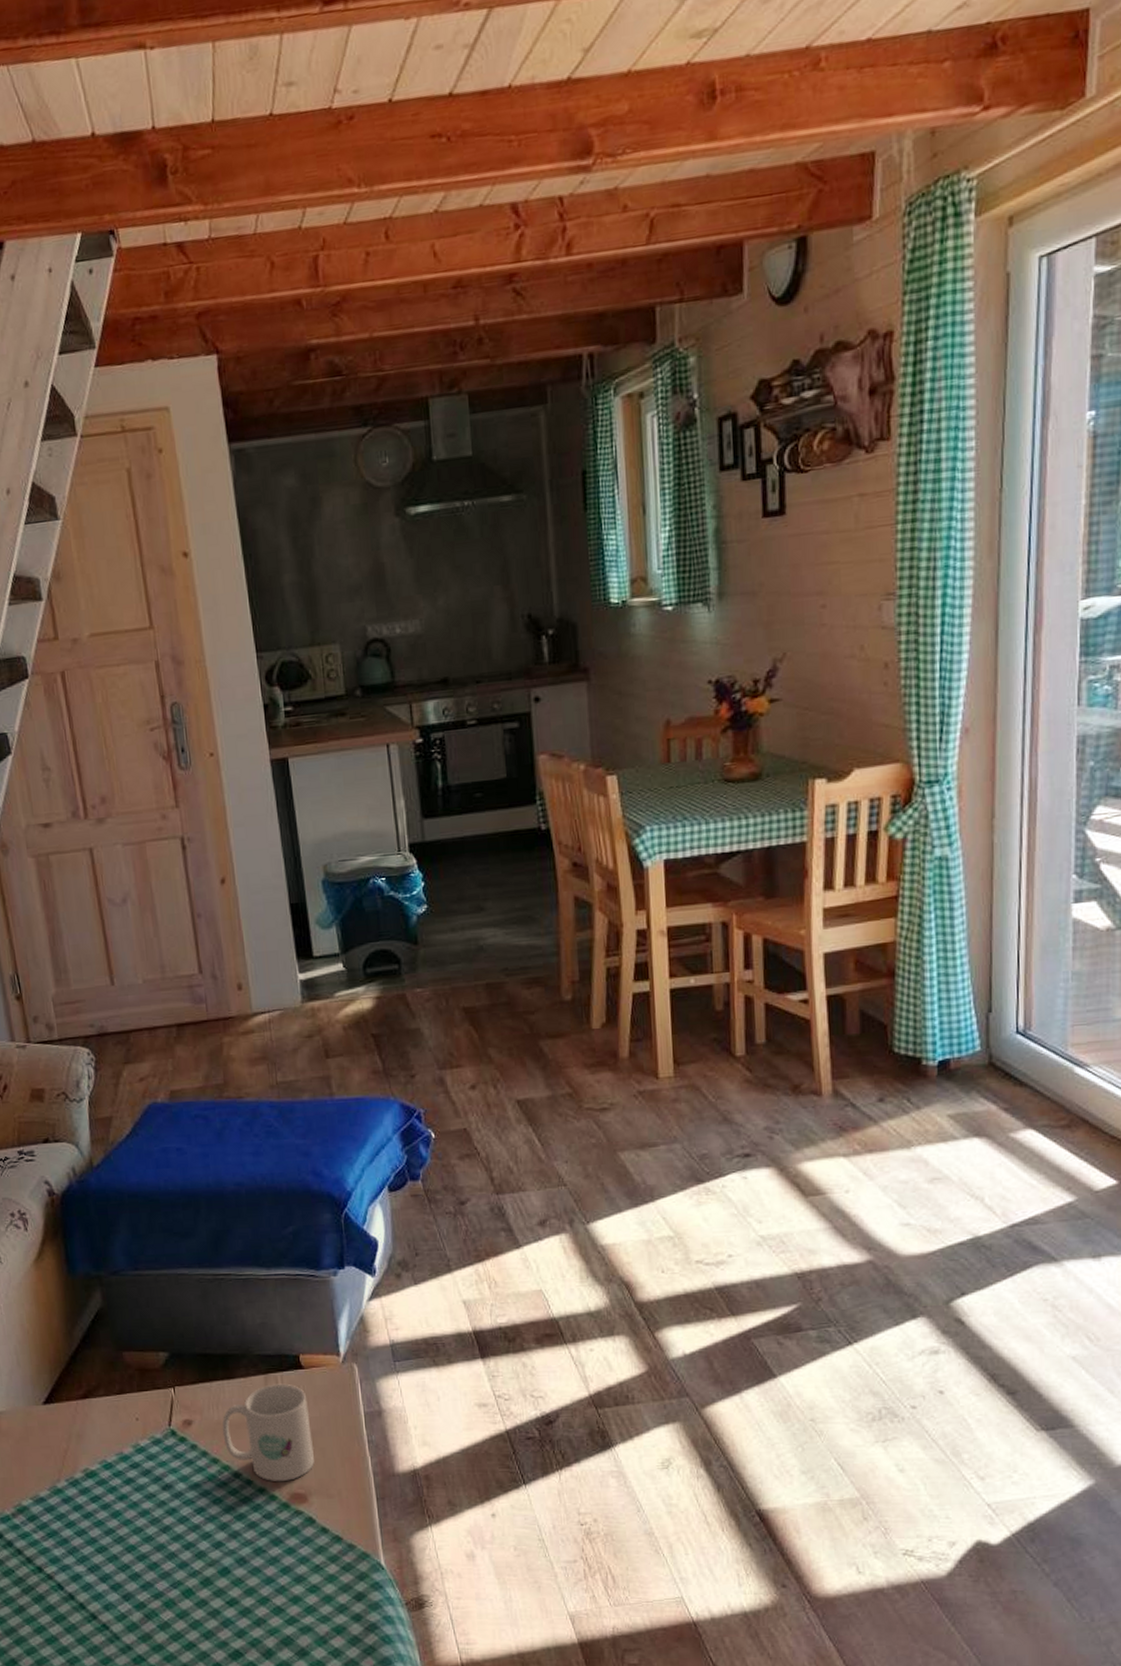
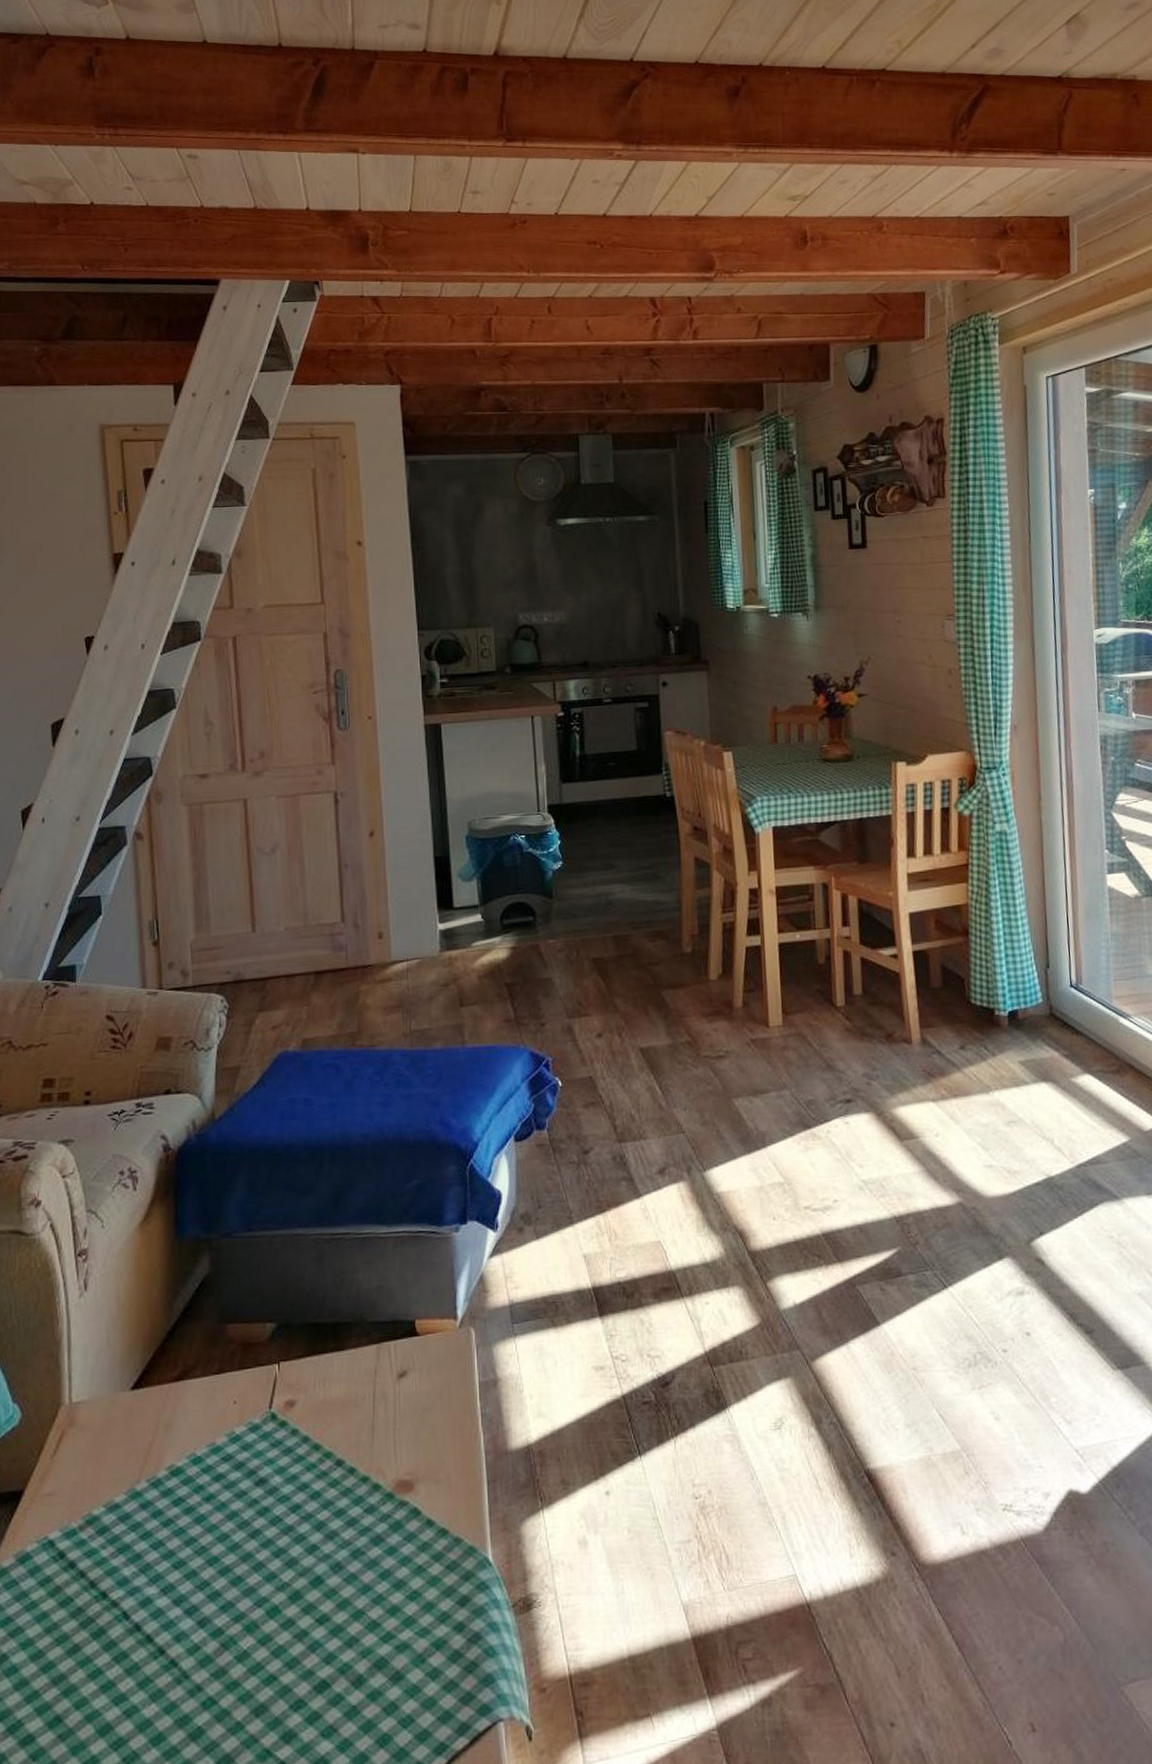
mug: present [222,1383,314,1482] -> none [327,1353,424,1469]

